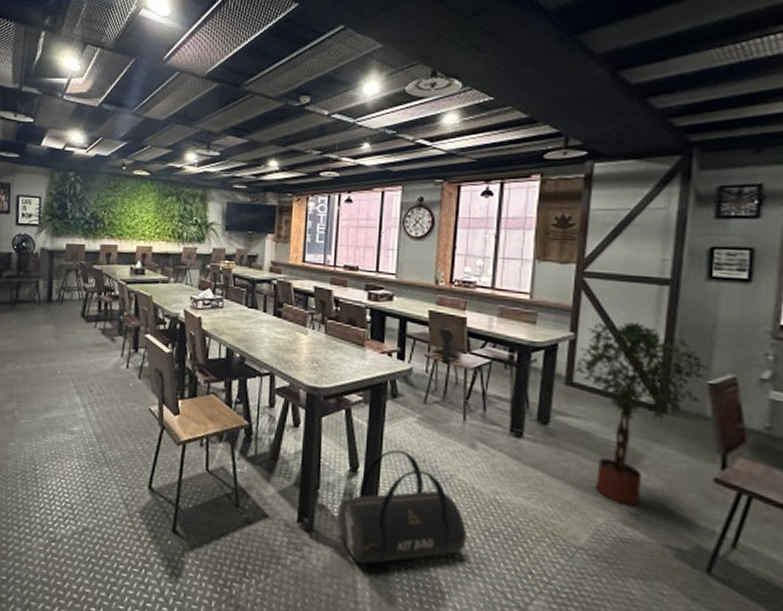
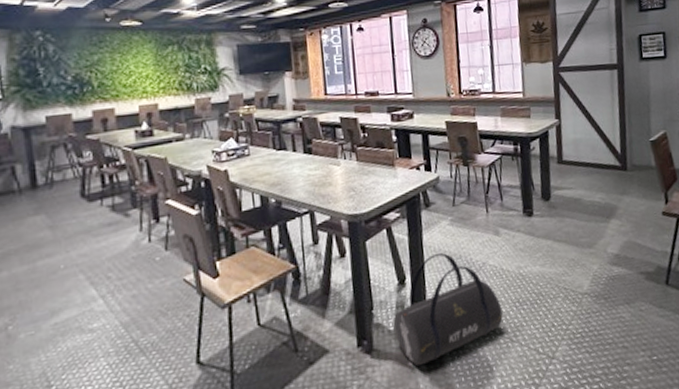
potted tree: present [574,320,710,507] -> none [563,102,650,250]

